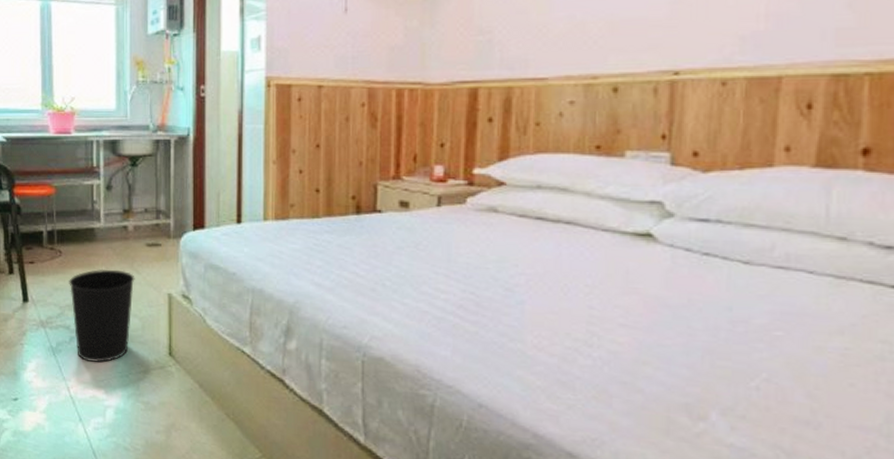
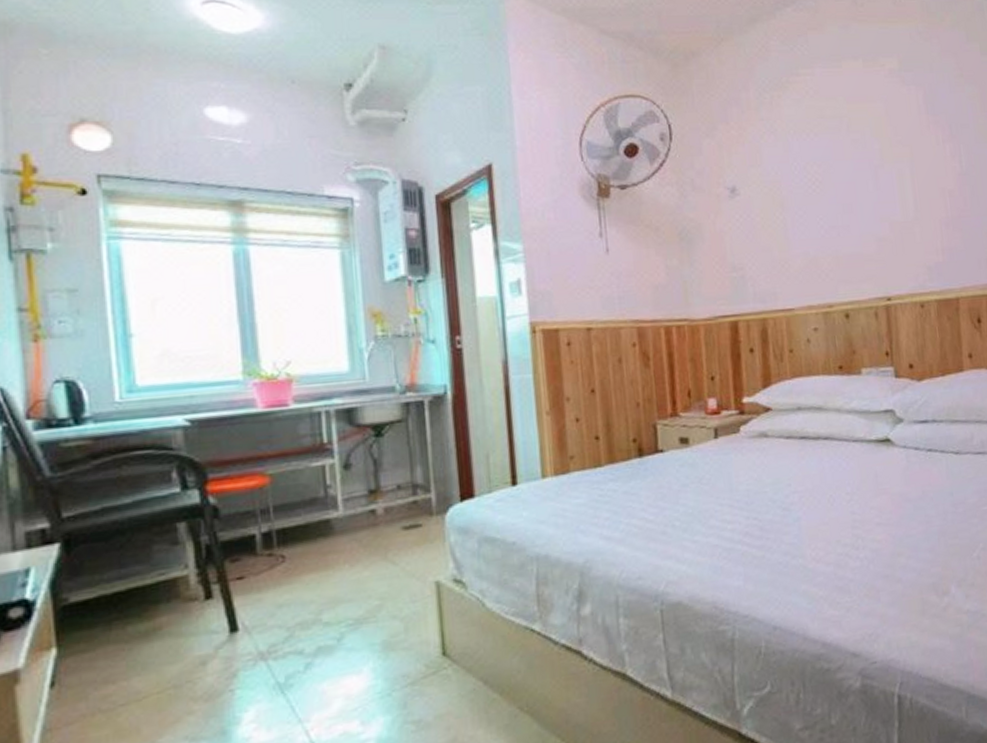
wastebasket: present [69,269,135,363] -> none [298,564,391,690]

